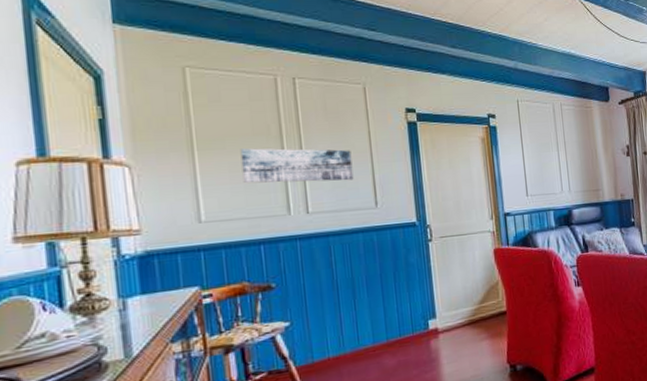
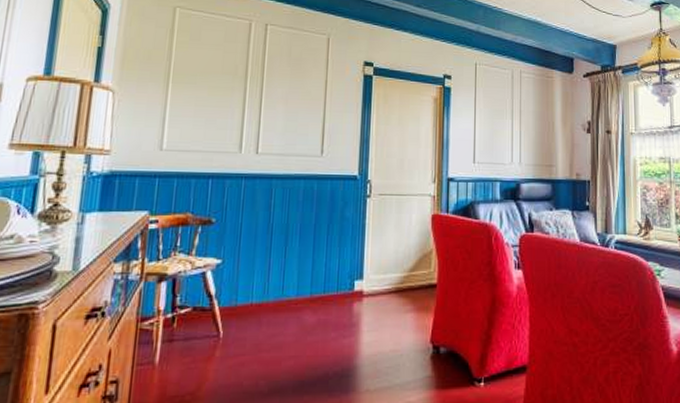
wall art: present [240,148,354,183] -> none [205,85,307,126]

